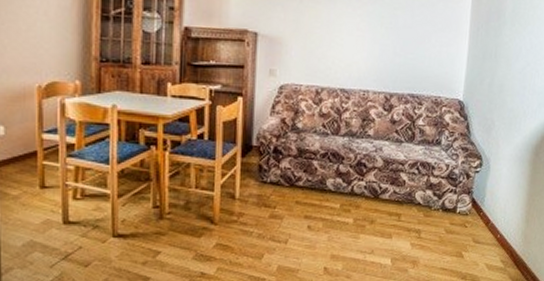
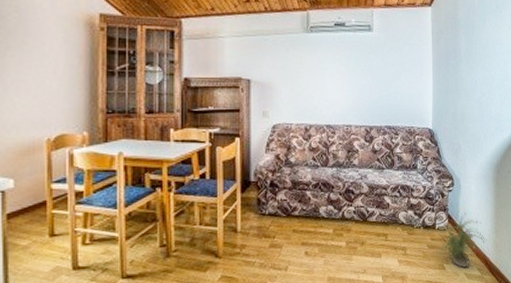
potted plant: none [459,198,515,259] -> present [439,213,487,269]

